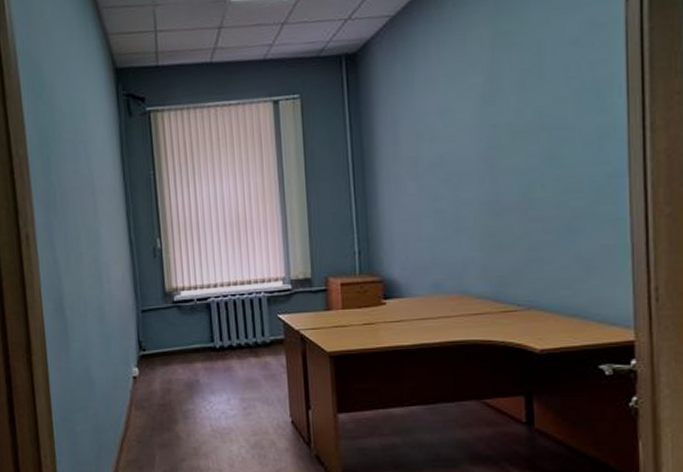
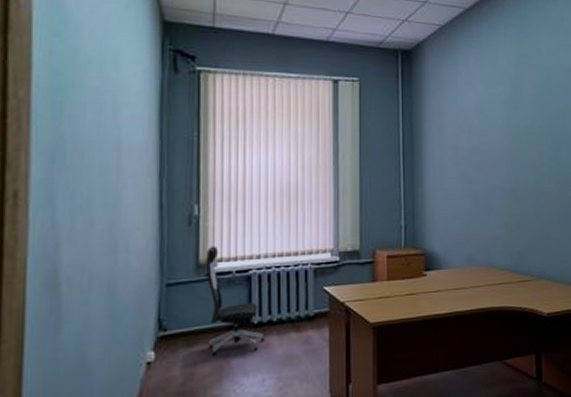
office chair: none [170,276,228,374] -> present [205,246,265,356]

